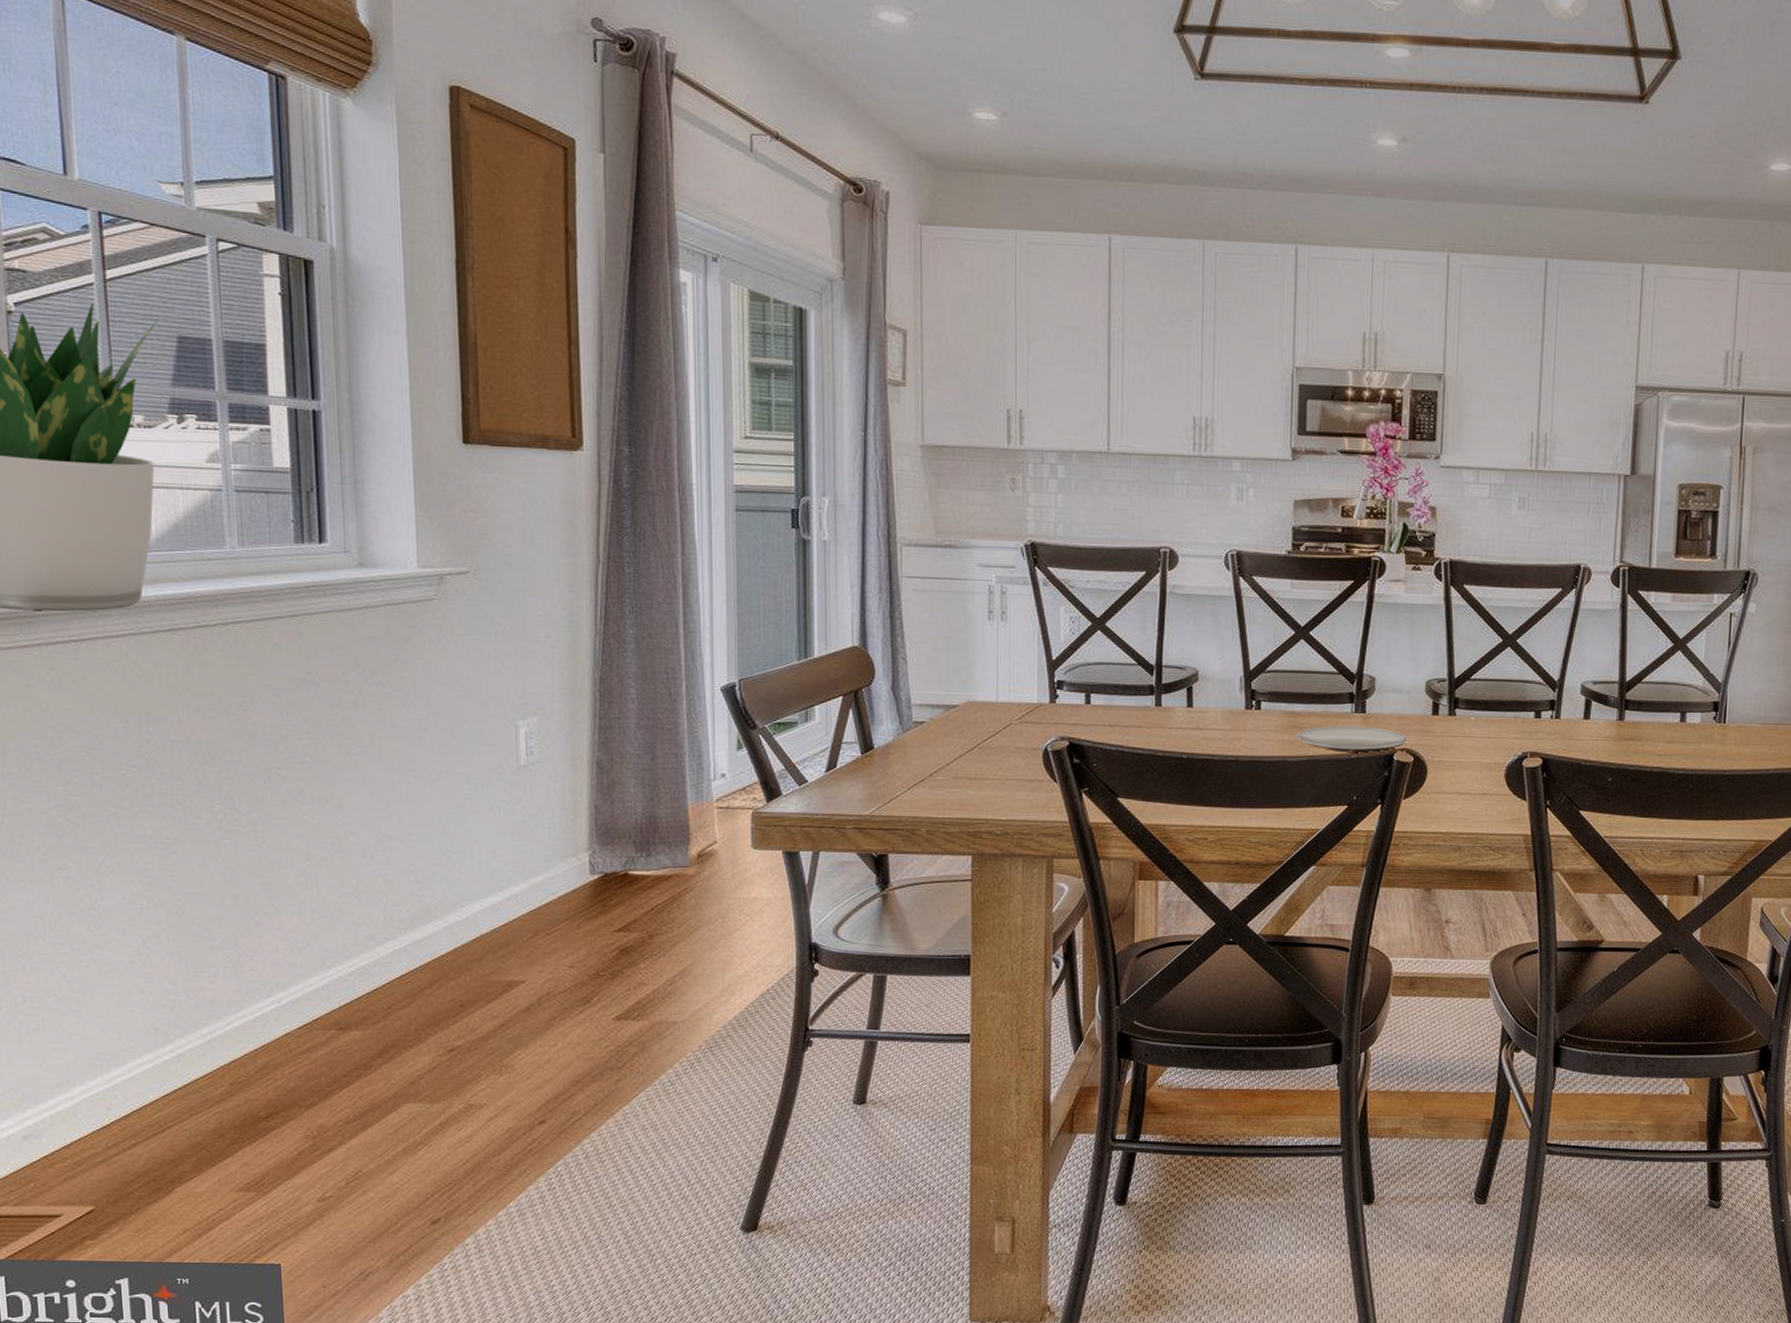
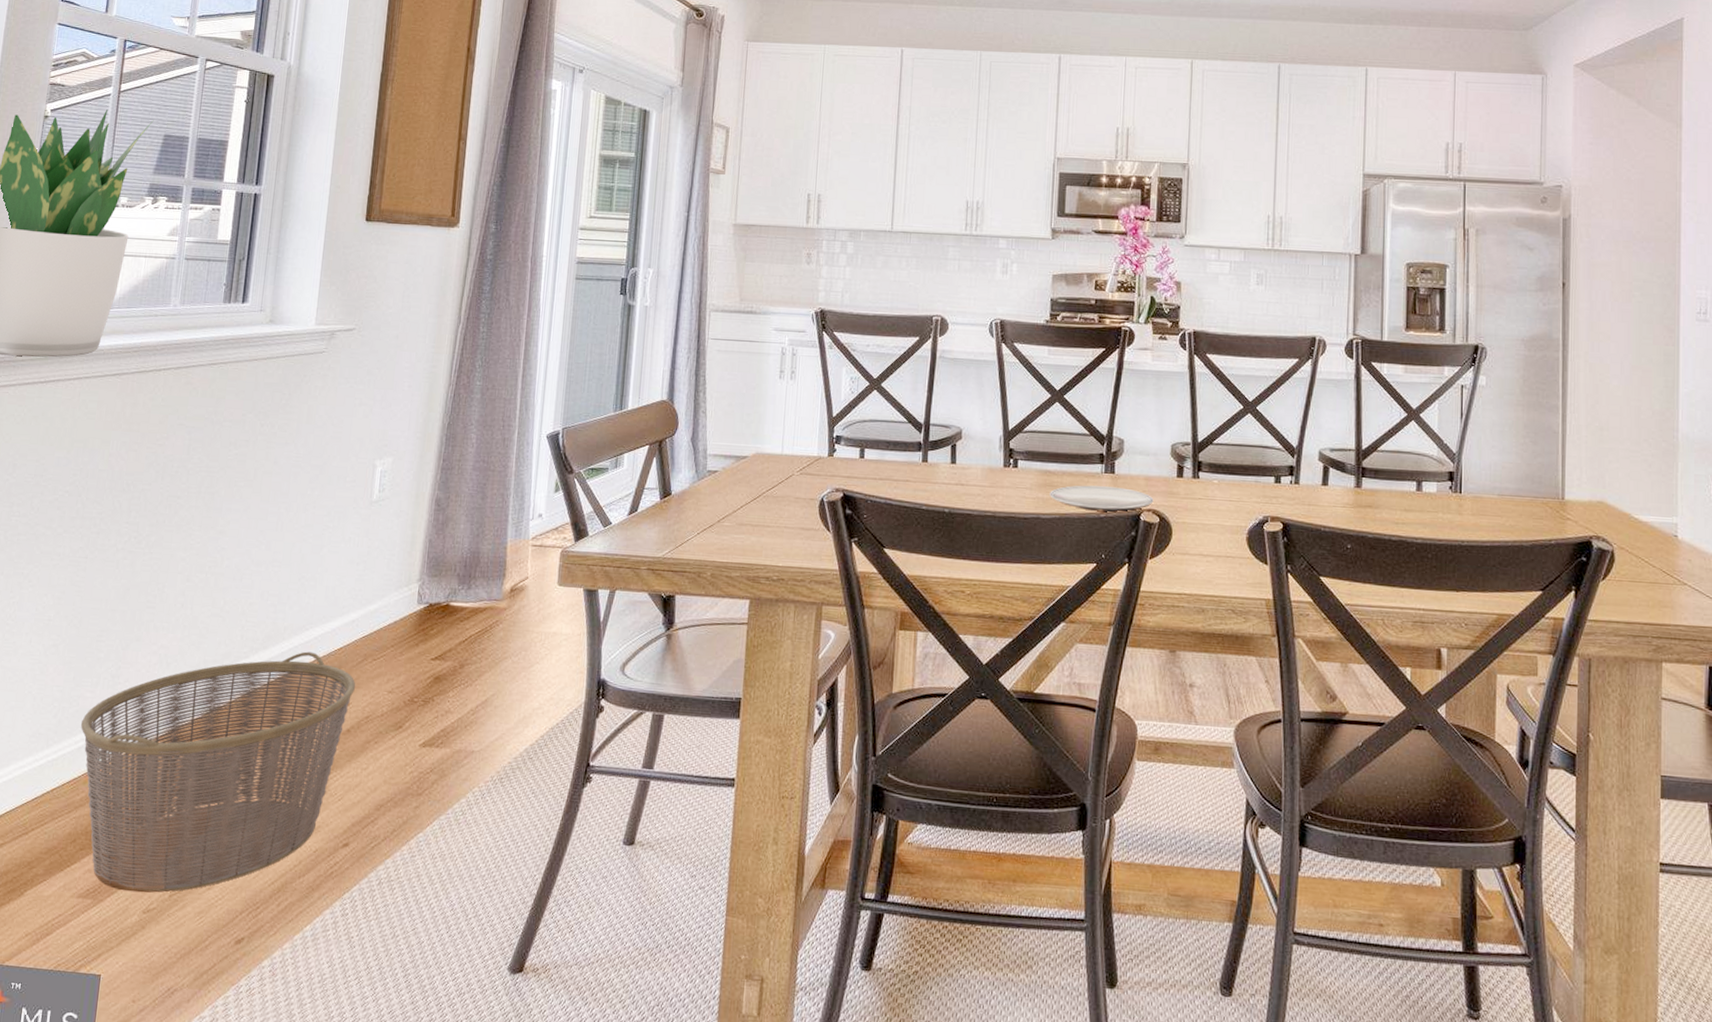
basket: none [205,929,530,1182] -> present [81,651,356,893]

